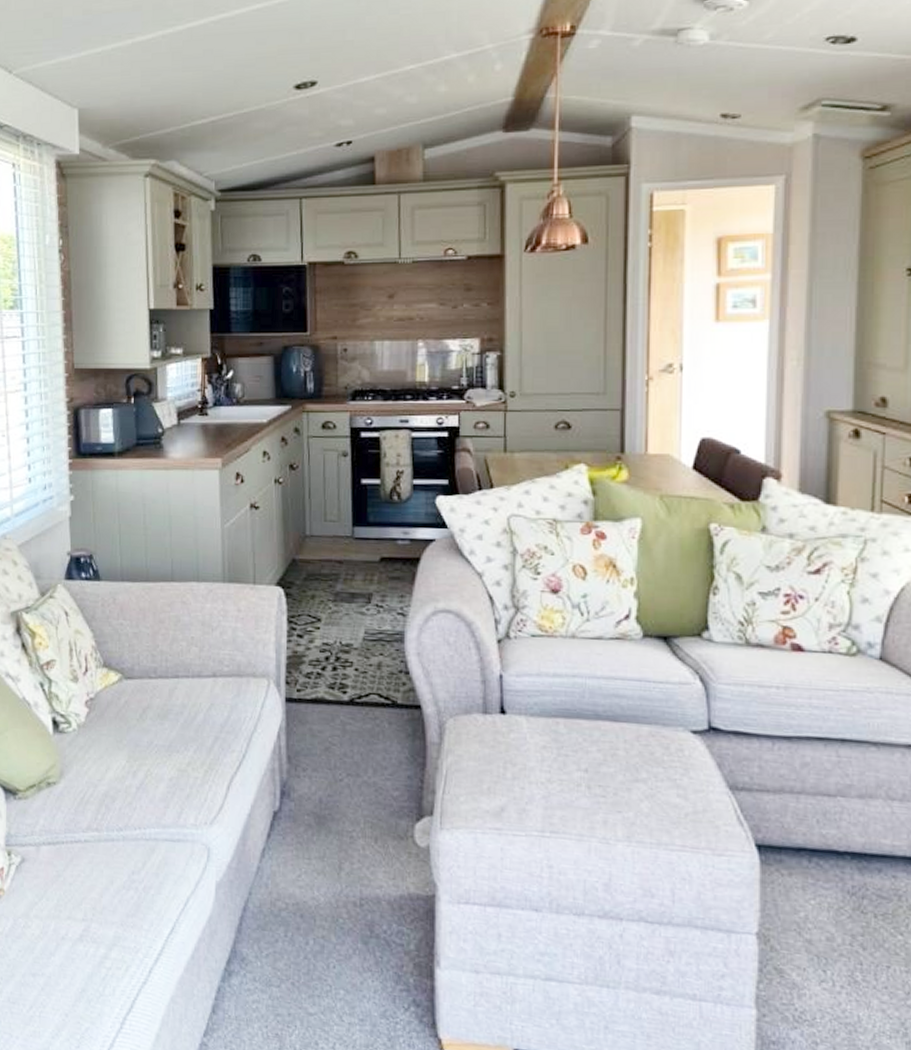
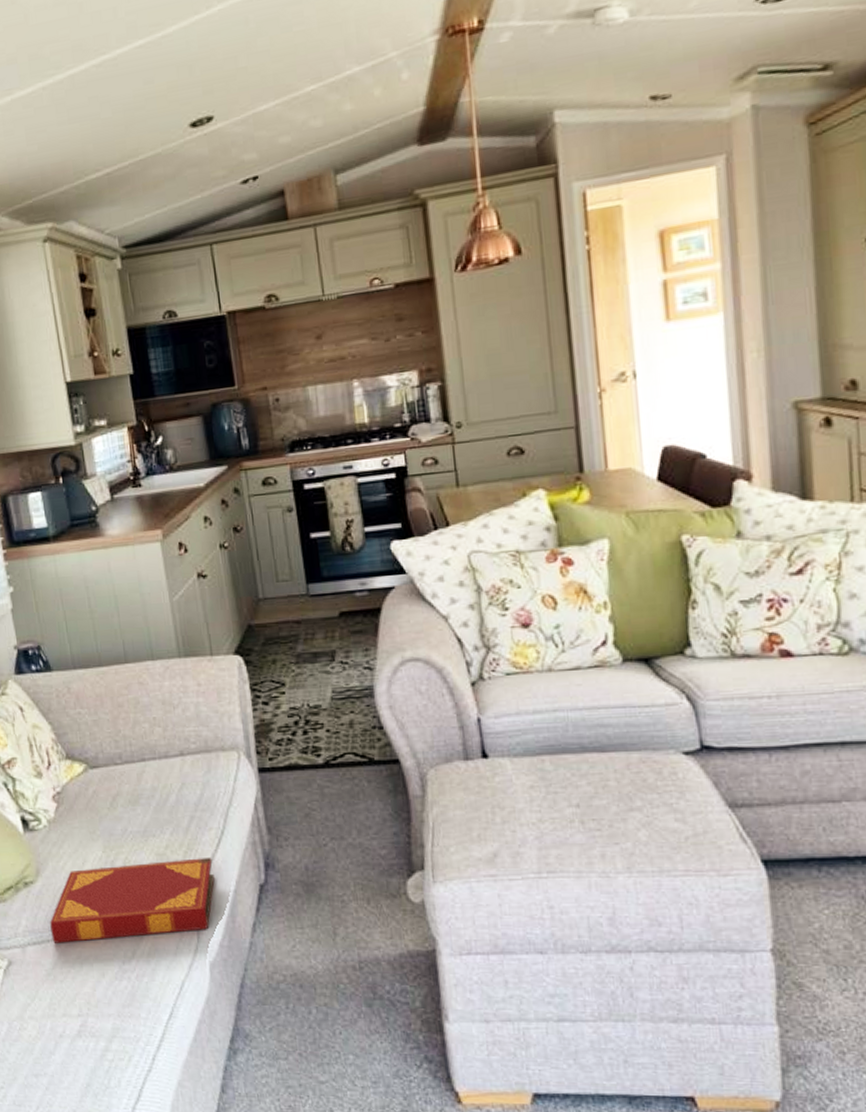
hardback book: none [67,776,231,850] -> present [50,858,214,943]

